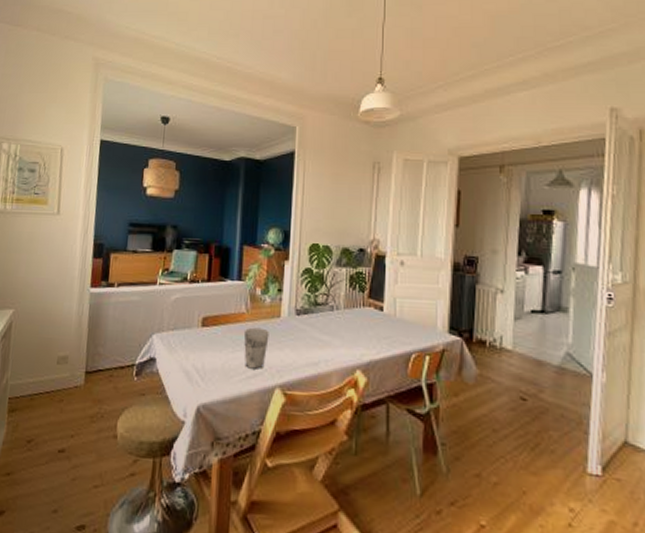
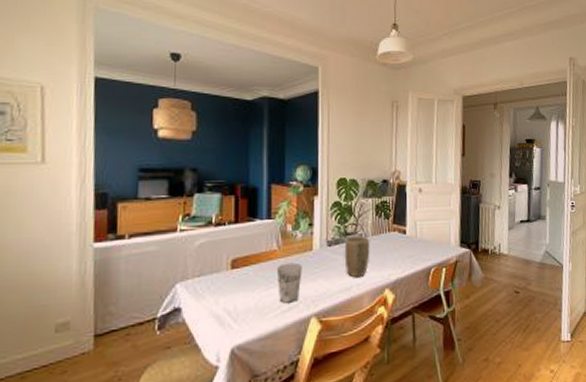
plant pot: none [313,307,342,353] -> present [344,236,370,278]

